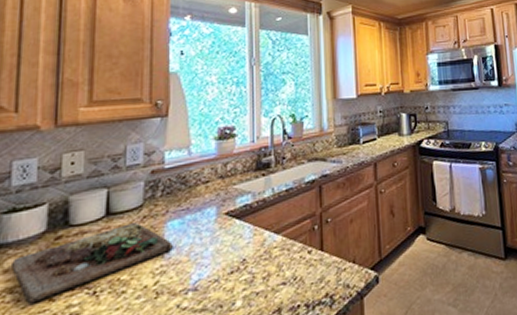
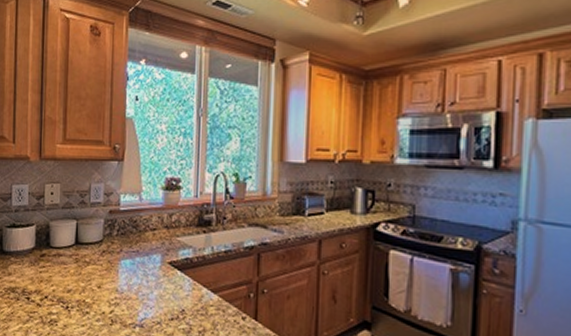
cutting board: present [10,223,173,305] -> none [12,254,125,305]

